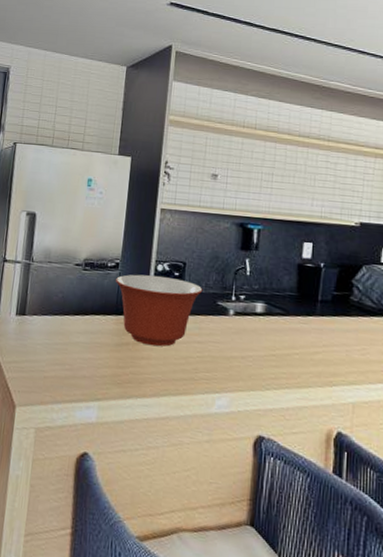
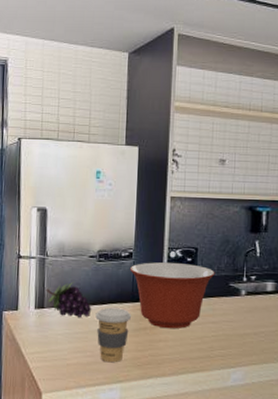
fruit: none [28,289,74,328] -> present [46,281,92,318]
coffee cup: none [77,318,115,379] -> present [95,307,132,363]

